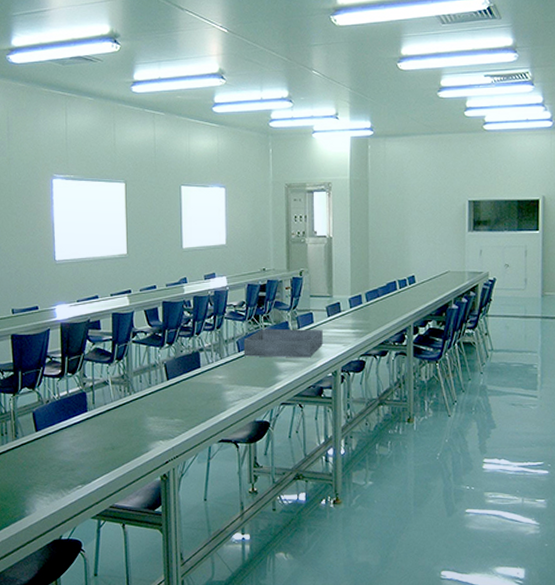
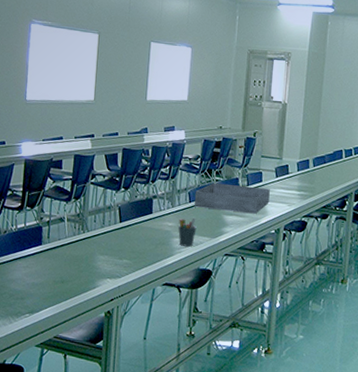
pen holder: none [229,368,249,399] -> present [178,217,197,247]

